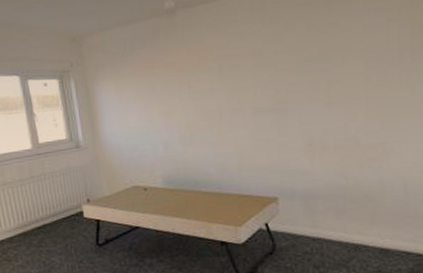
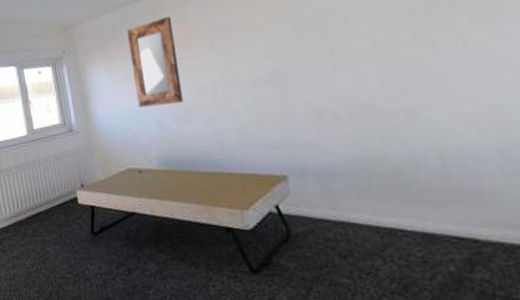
home mirror: none [139,37,191,128] -> present [127,16,184,108]

